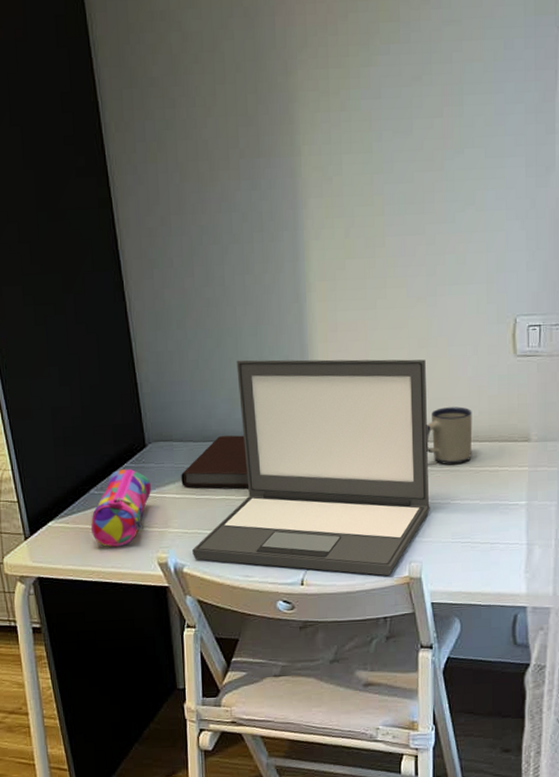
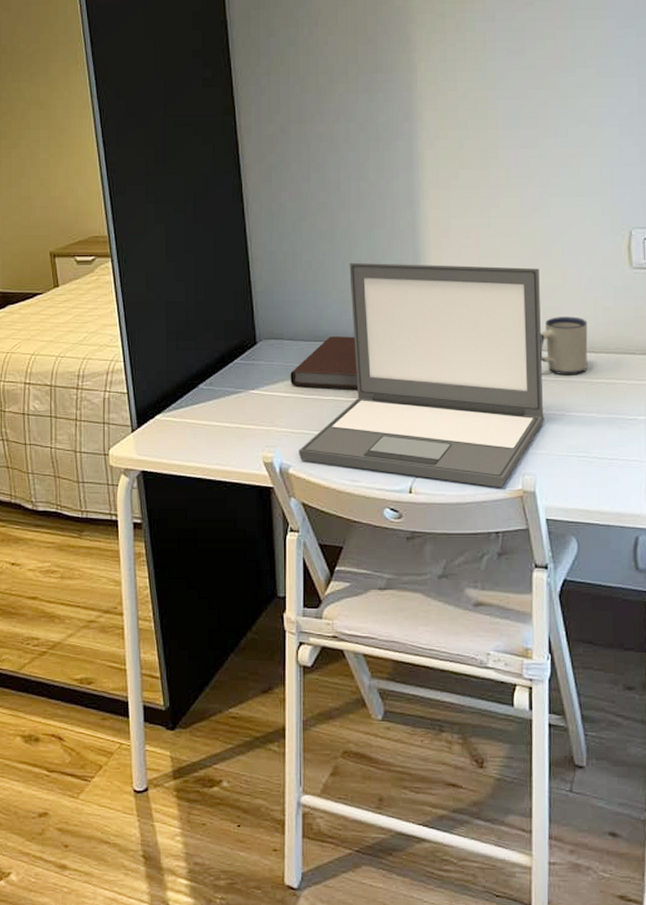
pencil case: present [91,468,151,547] -> none [198,365,260,443]

